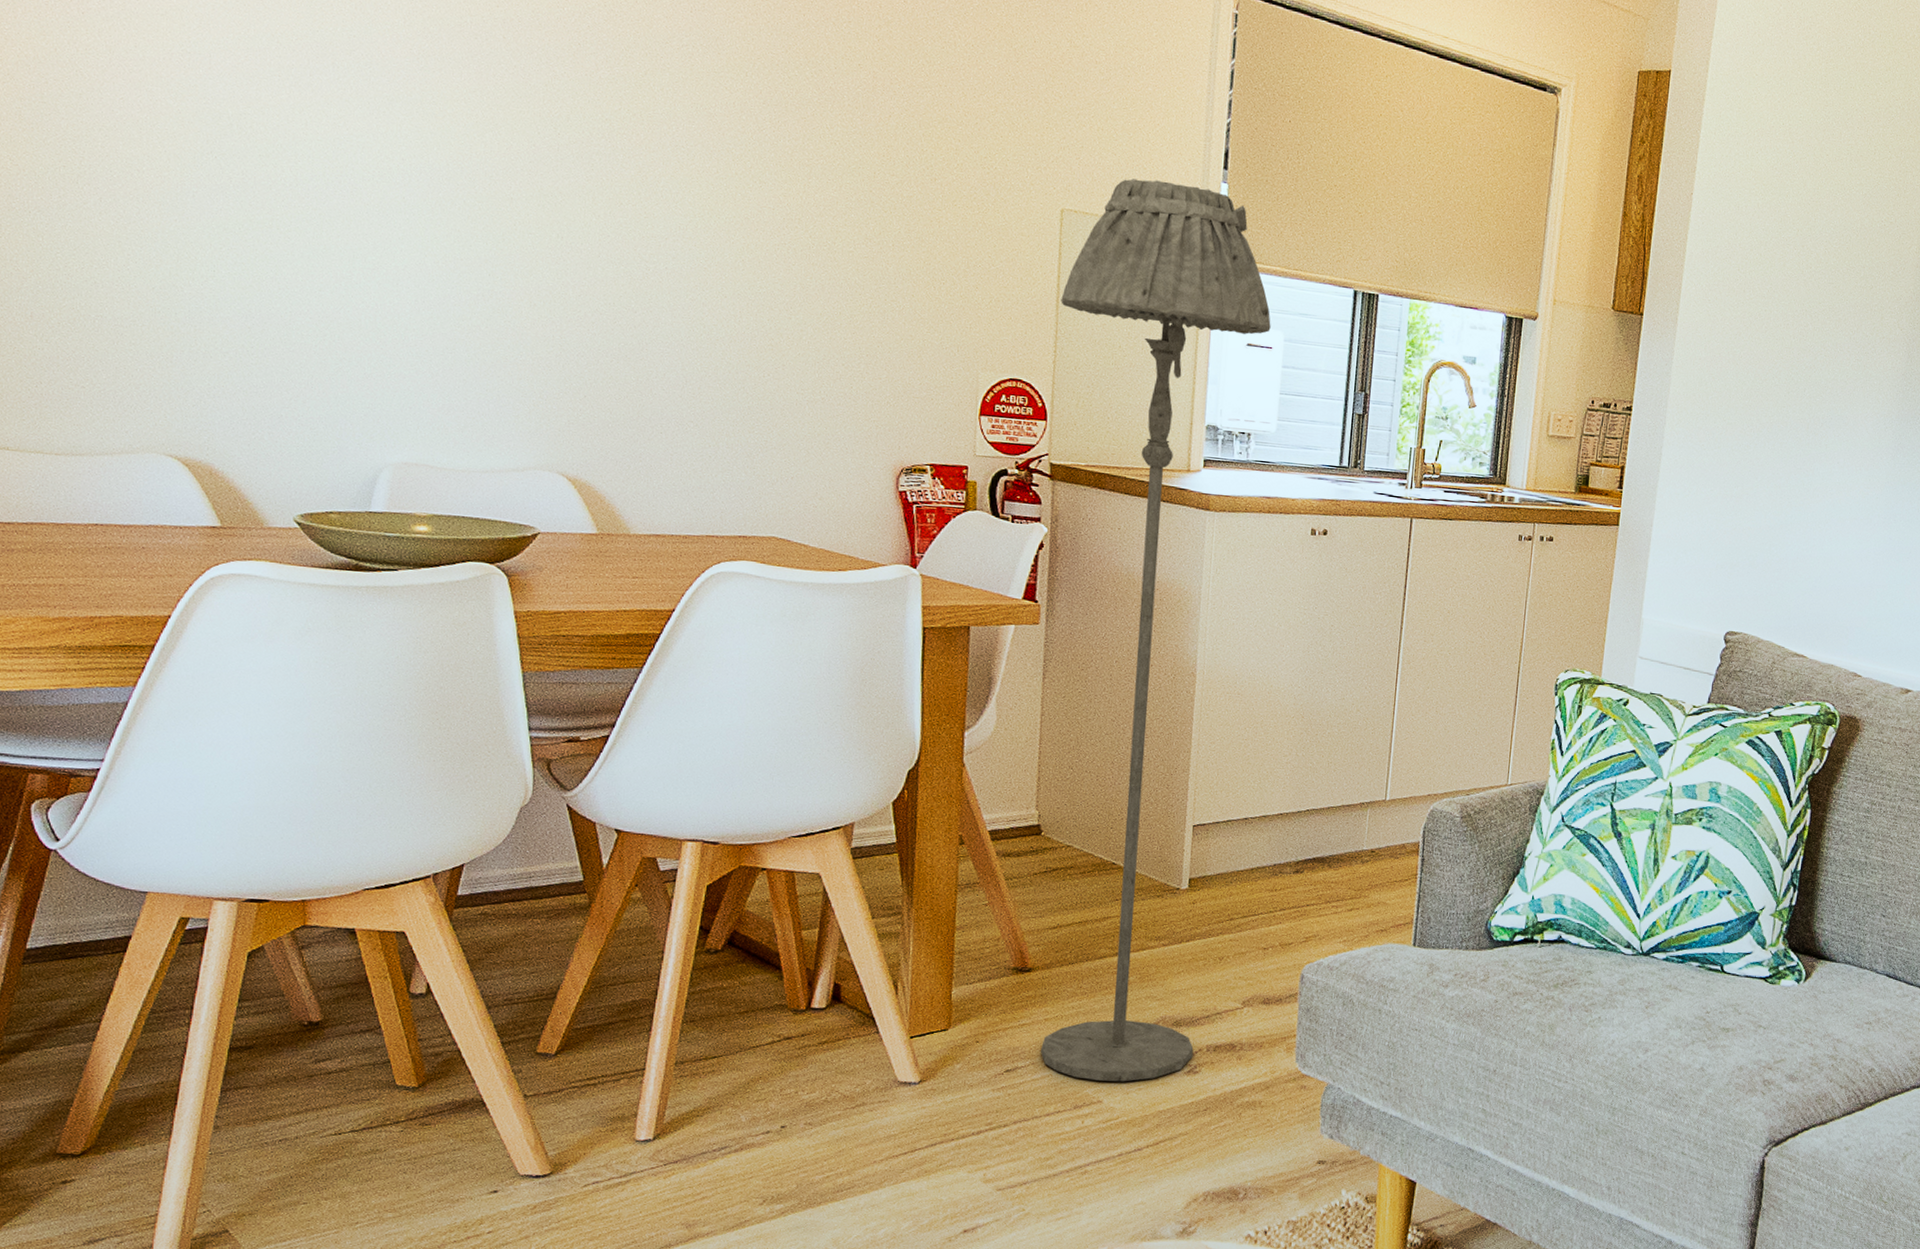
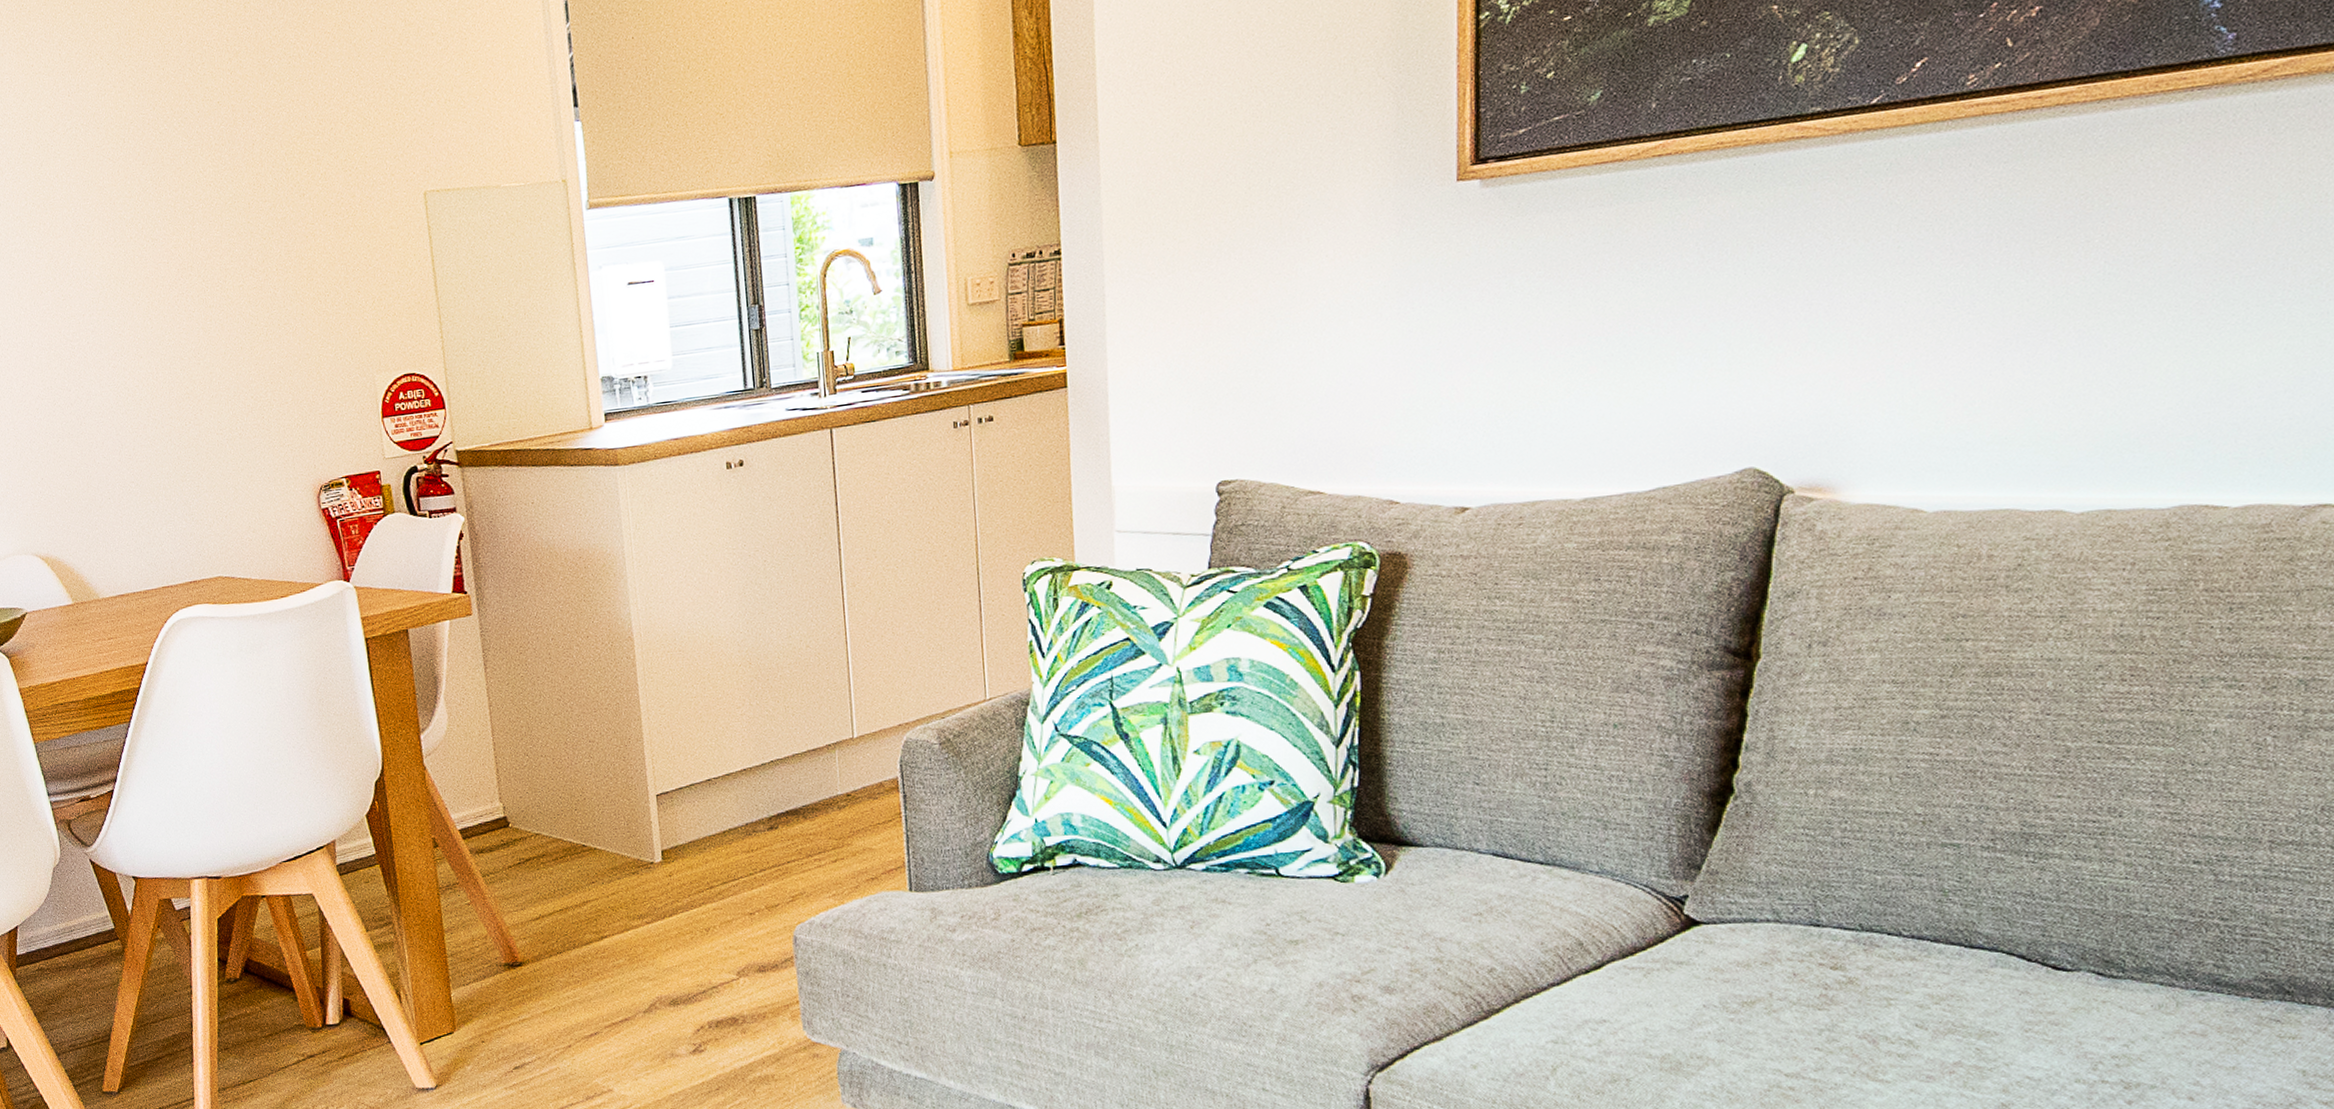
floor lamp: present [1040,178,1271,1082] -> none [438,132,696,1069]

